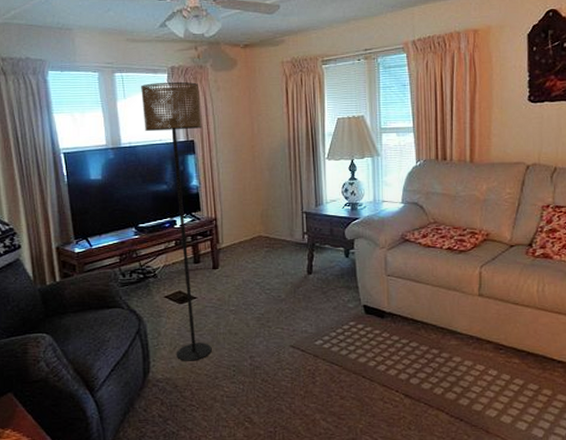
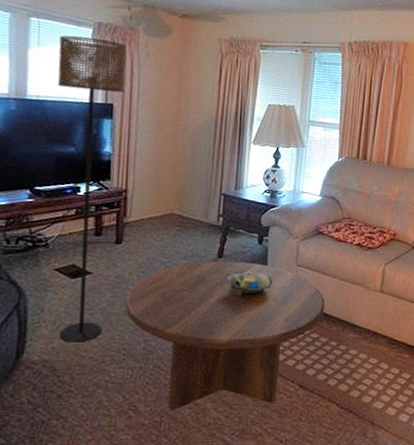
coffee table: none [228,276,421,421] -> present [125,260,325,410]
decorative bowl: none [318,283,364,309] -> present [226,269,273,295]

